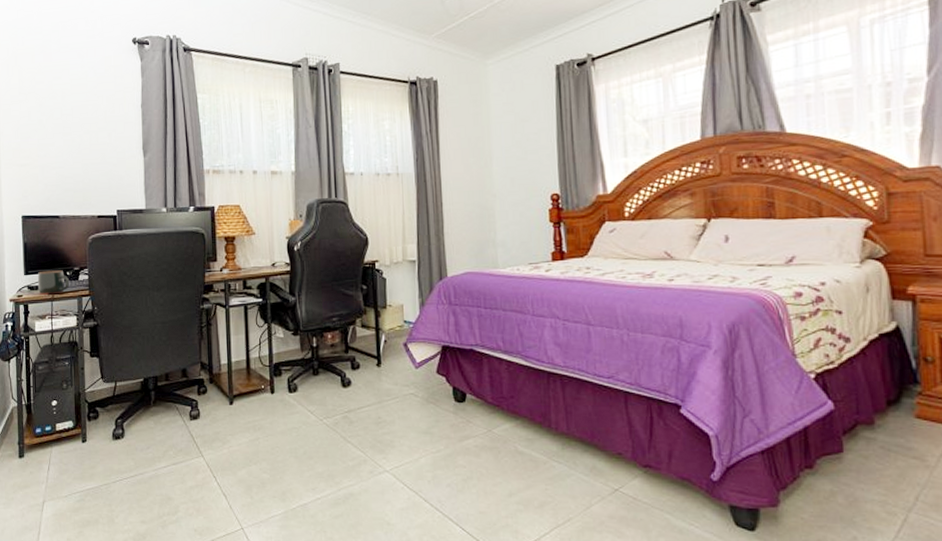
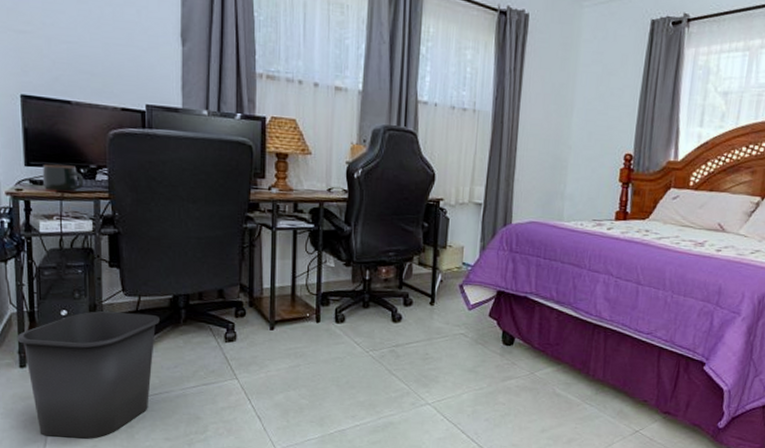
waste bin: none [17,398,133,525] -> present [17,310,160,439]

